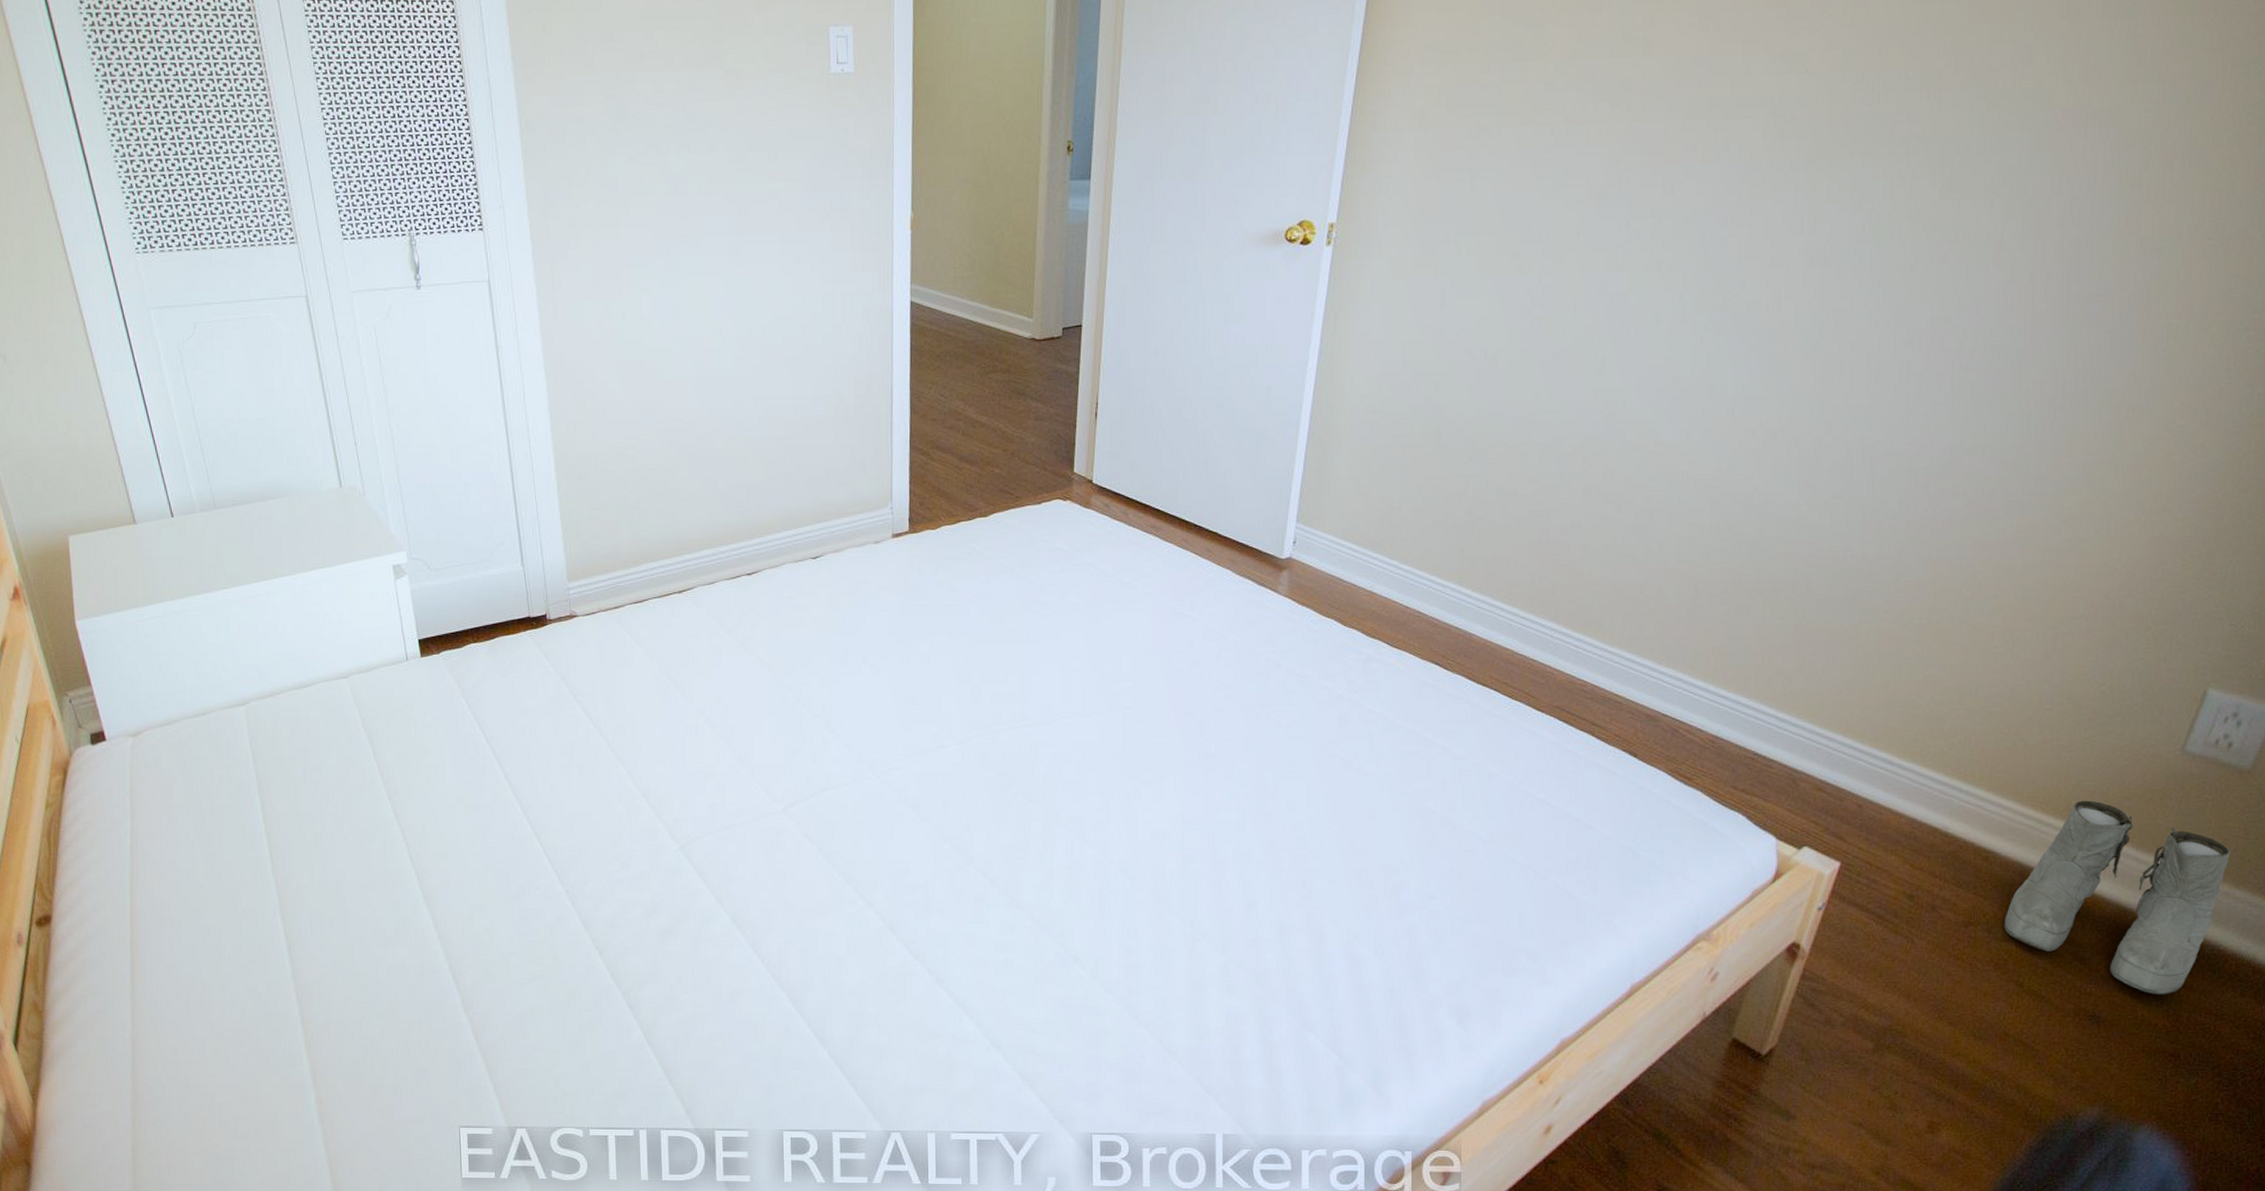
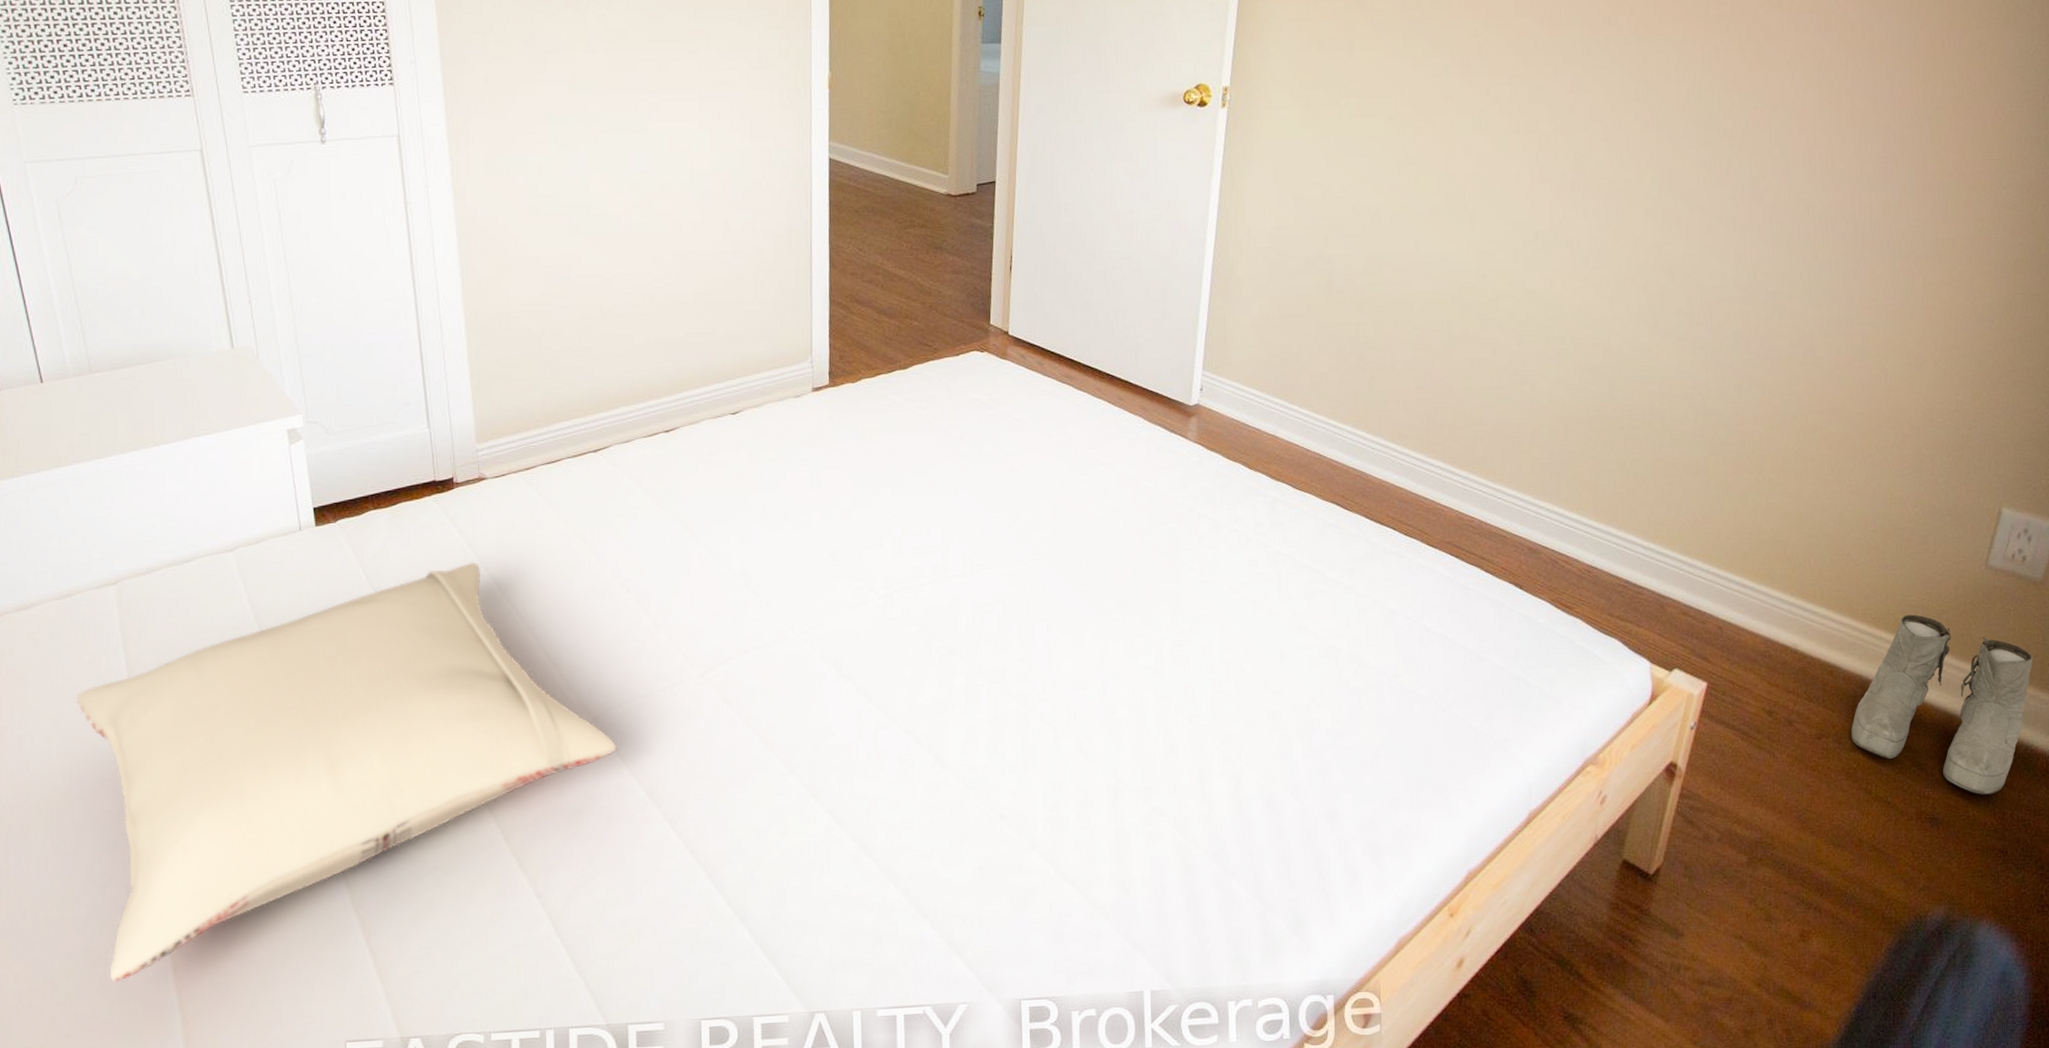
pillow: none [214,695,702,1061] -> present [76,562,616,983]

